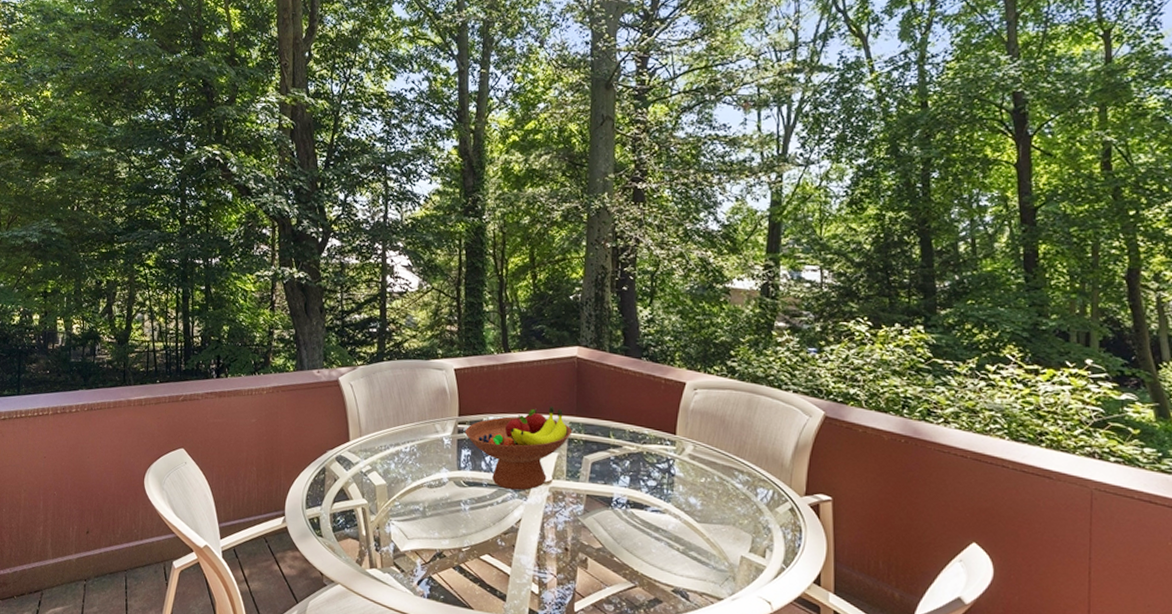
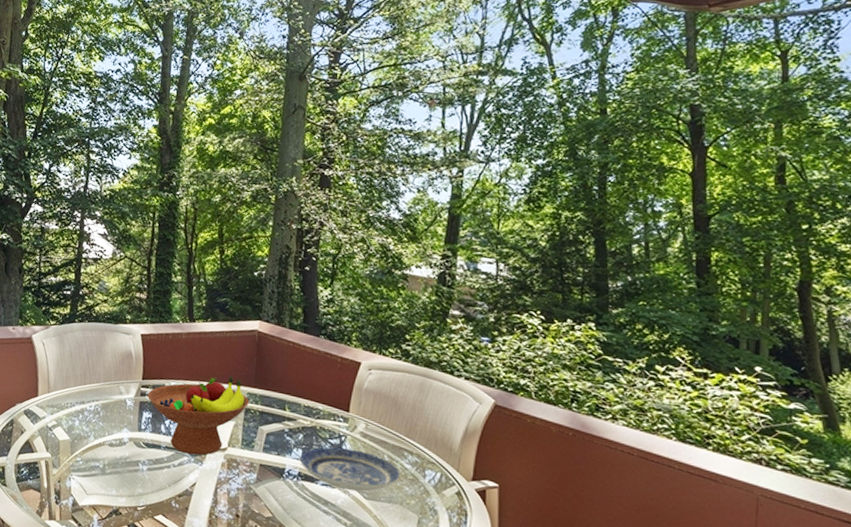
plate: none [627,471,731,516] -> present [300,447,400,492]

